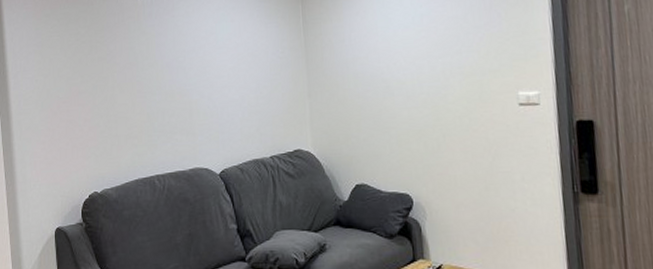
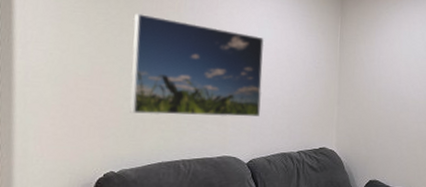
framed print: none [99,27,227,131] -> present [130,13,265,118]

